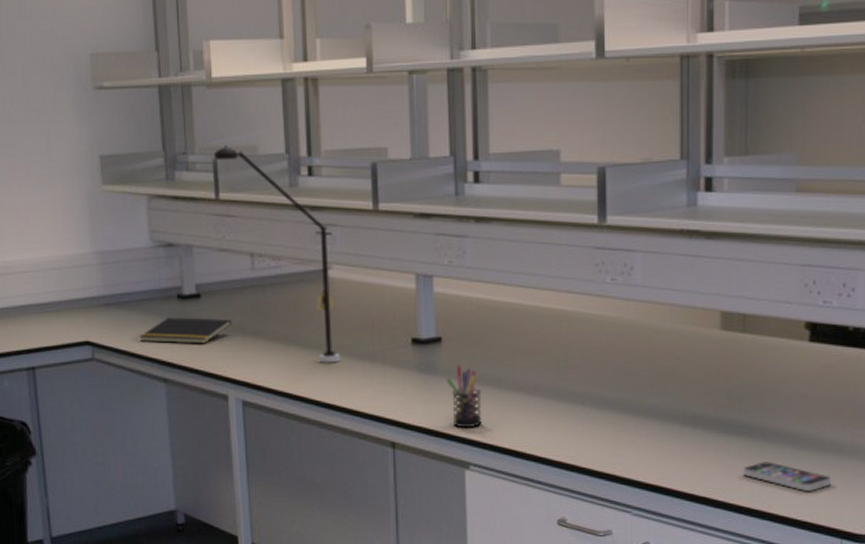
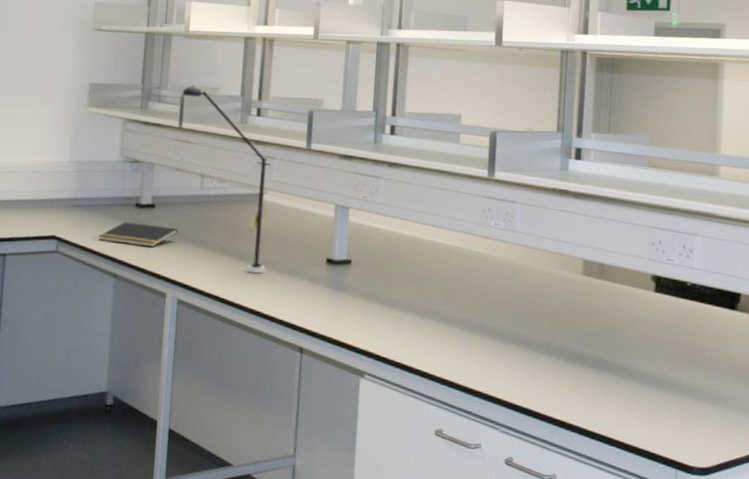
pen holder: present [446,365,482,429] -> none [352,285,380,342]
smartphone: present [742,461,832,491] -> none [595,393,670,424]

